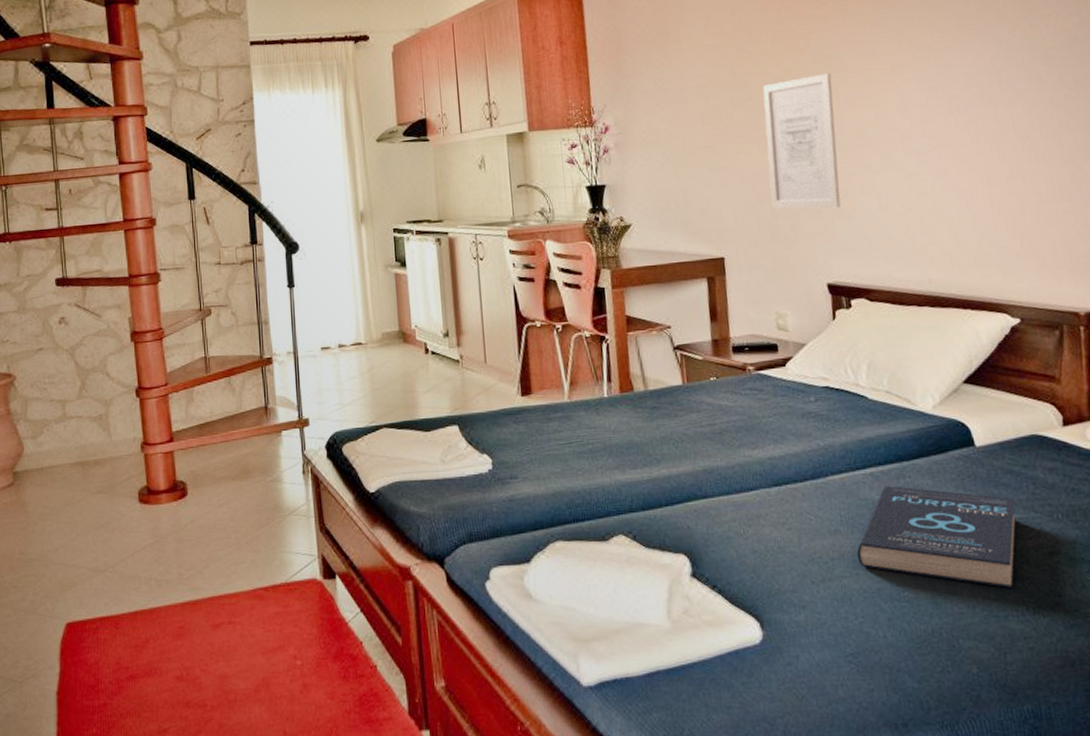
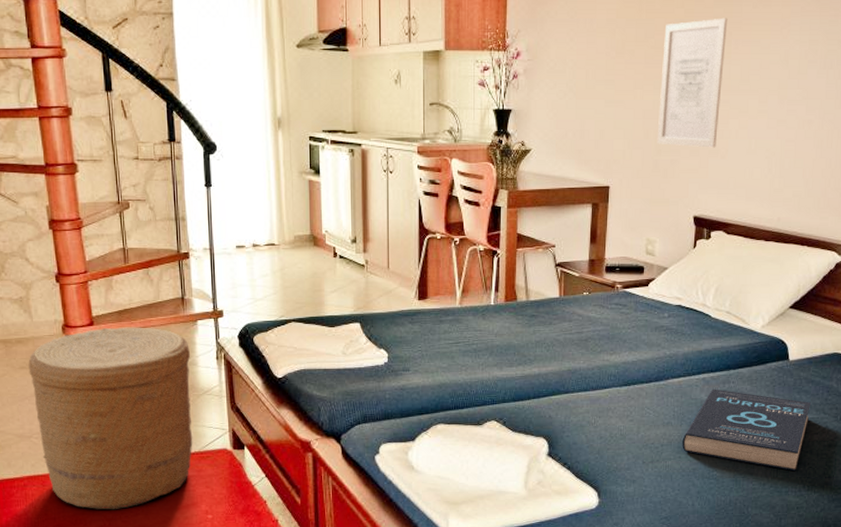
basket: none [105,441,279,657] -> present [28,327,193,510]

